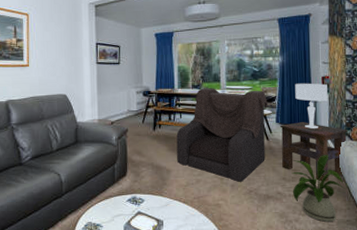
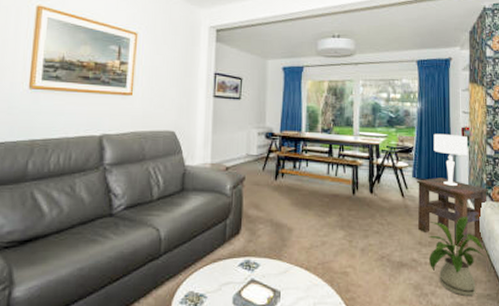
armchair: present [176,88,268,182] -> none [300,133,405,246]

